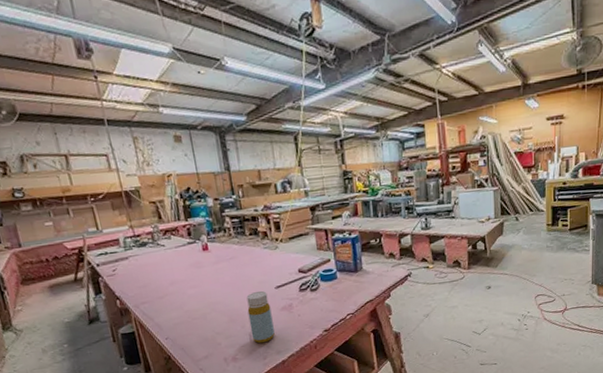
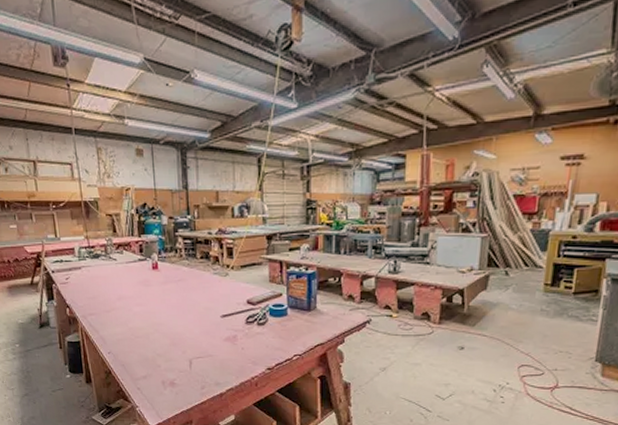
bottle: present [246,290,275,344] -> none [190,317,215,372]

